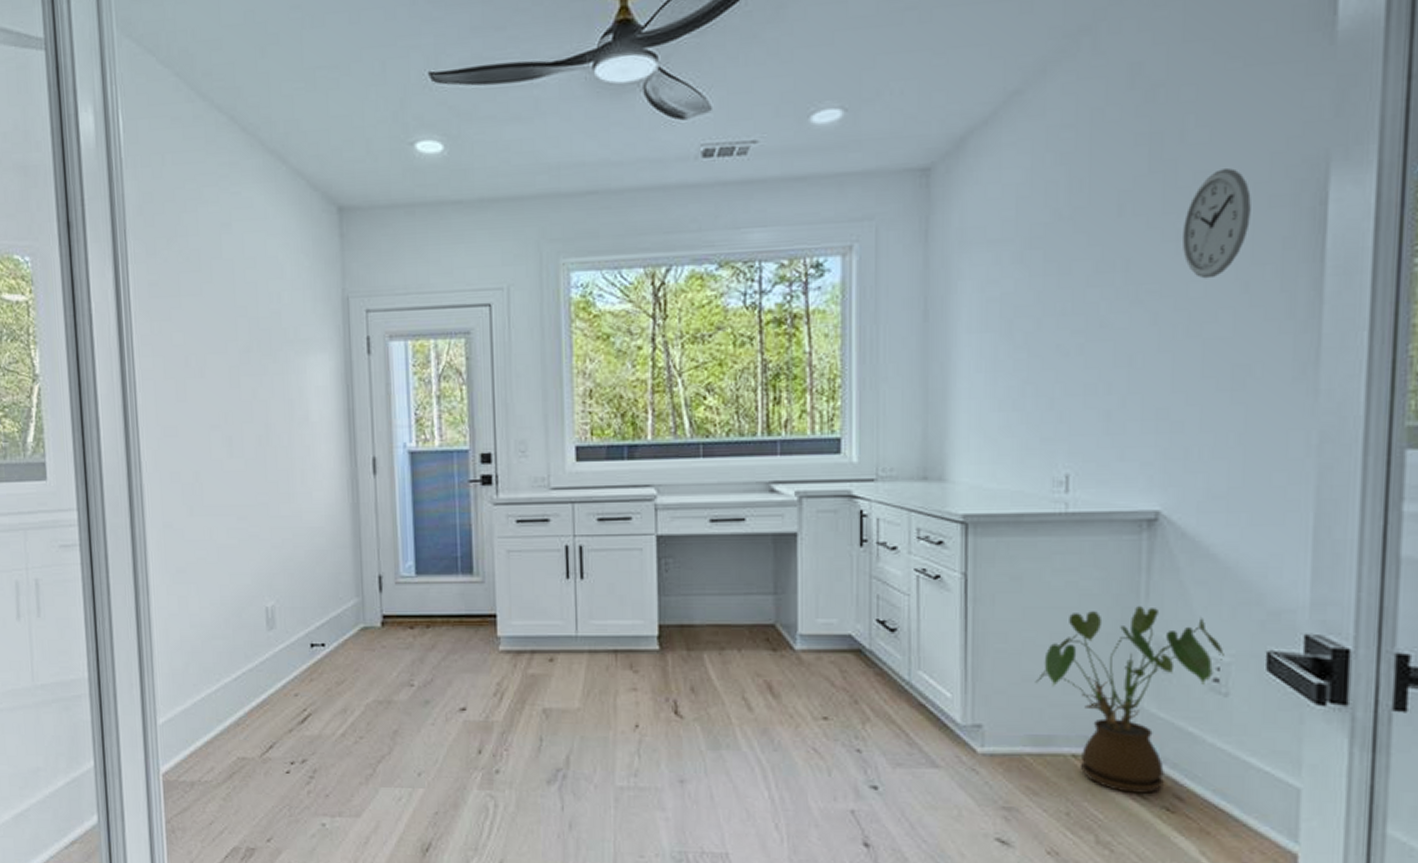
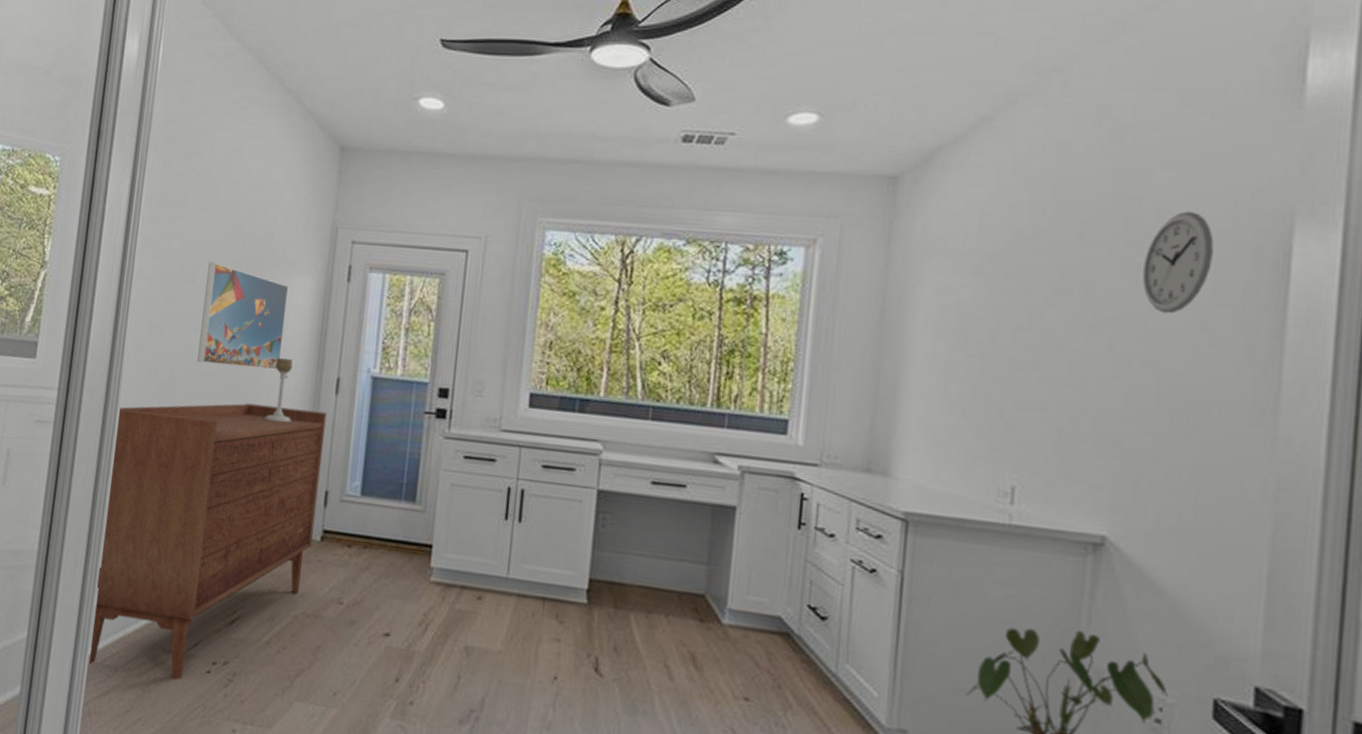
sideboard: none [146,495,373,785] -> present [89,403,327,680]
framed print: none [215,351,310,462] -> present [197,261,289,370]
candle holder: none [303,445,331,512] -> present [265,358,293,423]

